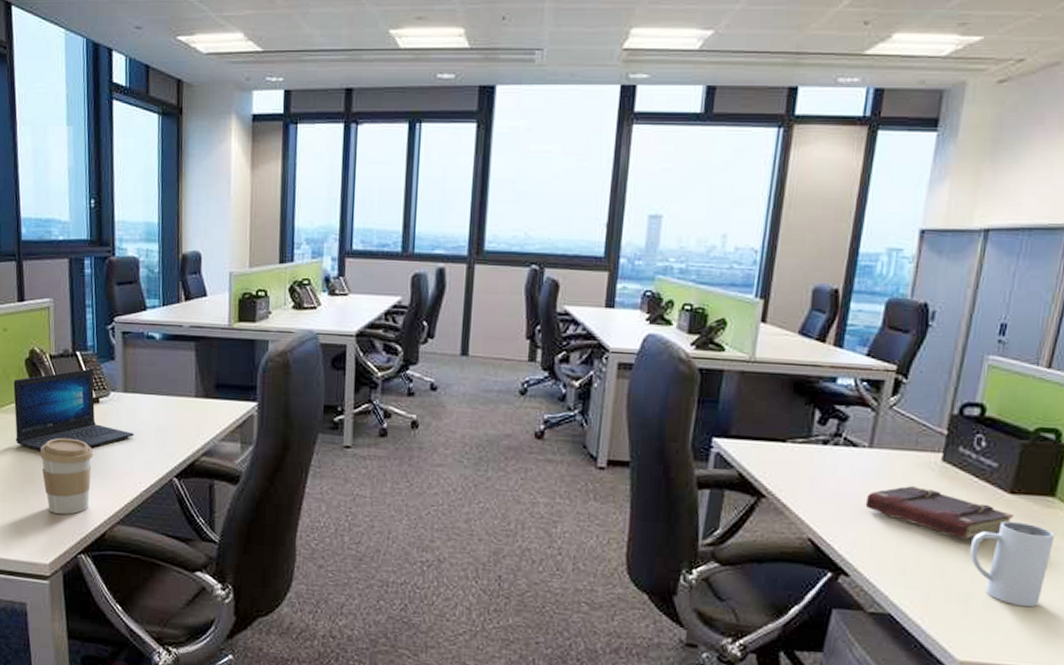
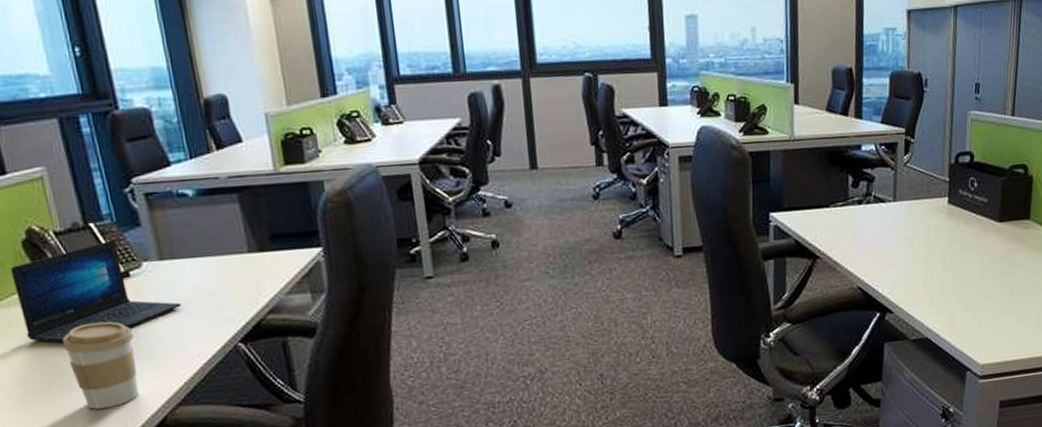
book: present [865,485,1013,541] -> none [897,227,1003,266]
mug: present [969,521,1056,608] -> none [977,243,1034,312]

